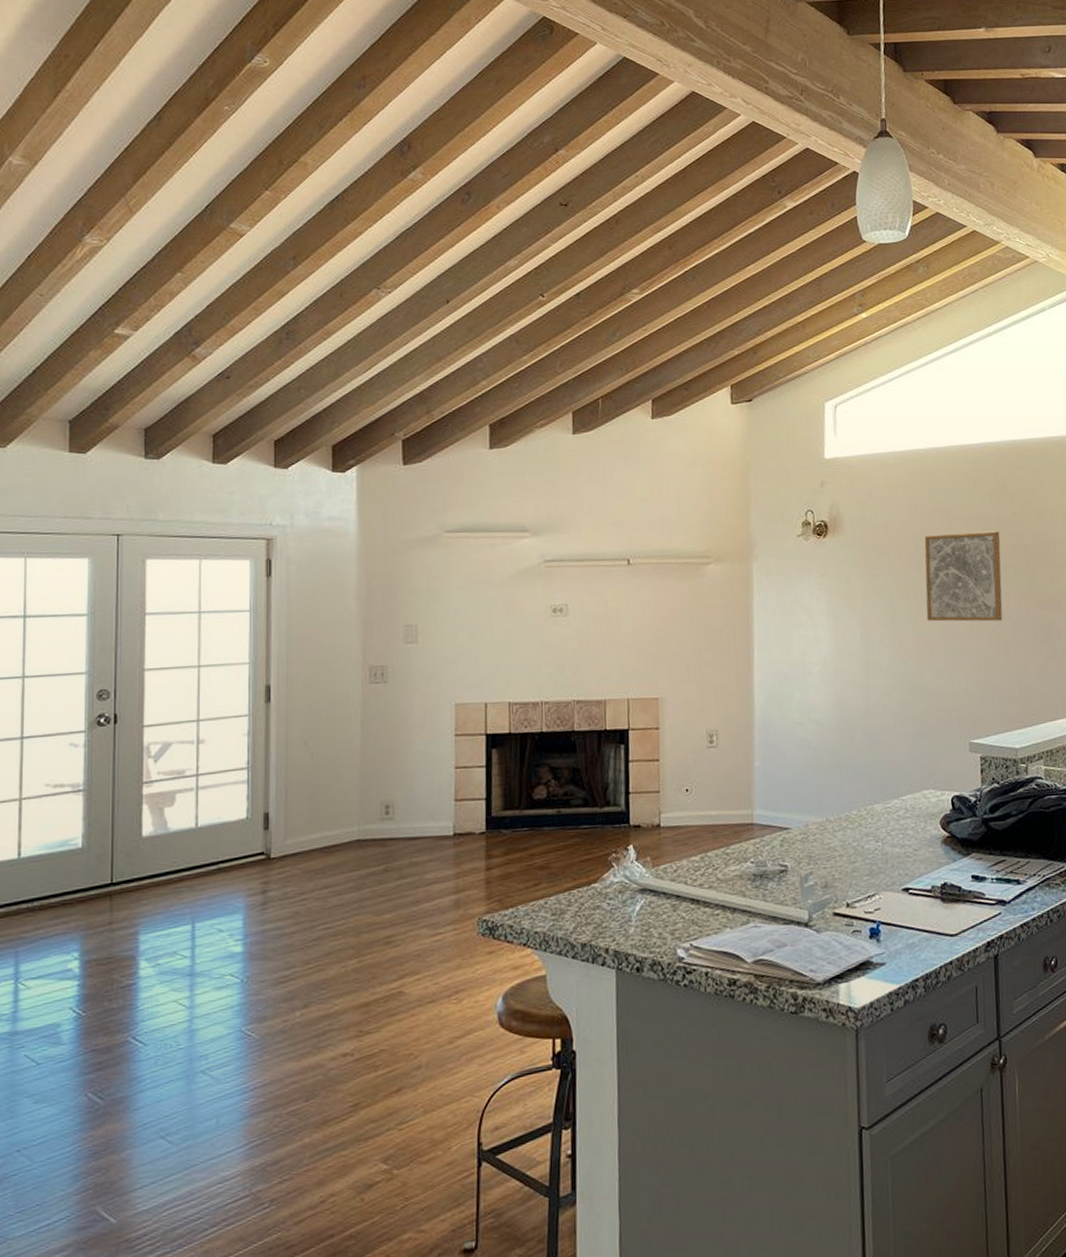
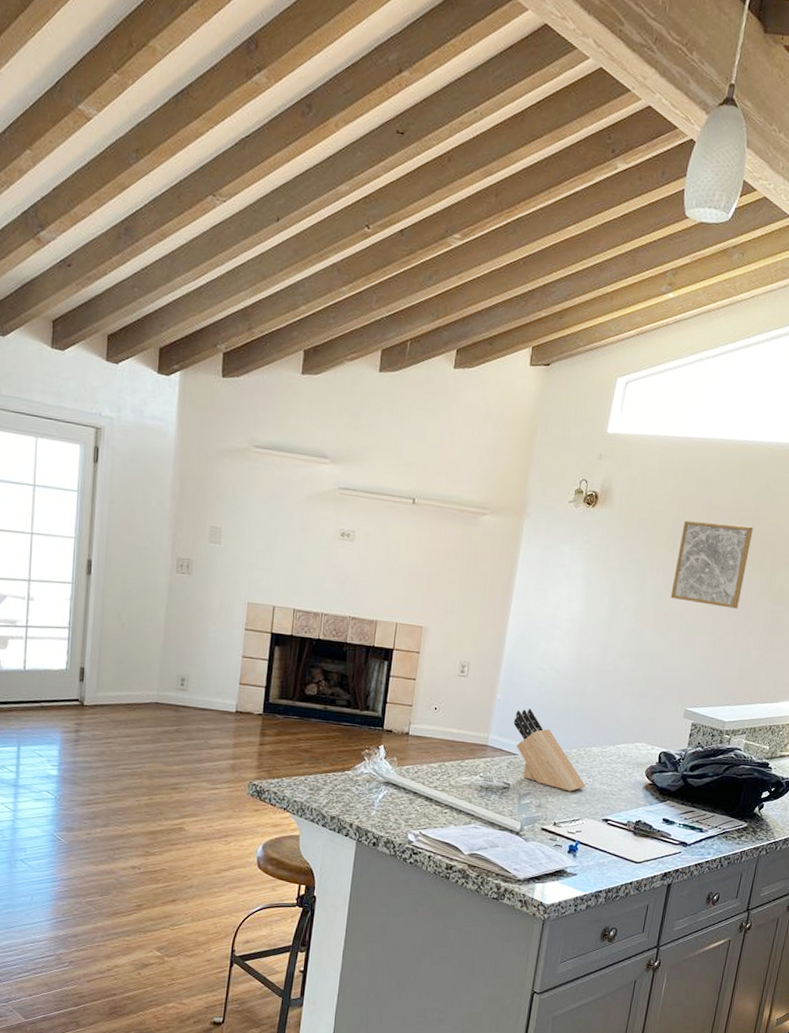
knife block: none [778,771,875,863] -> present [513,708,586,792]

